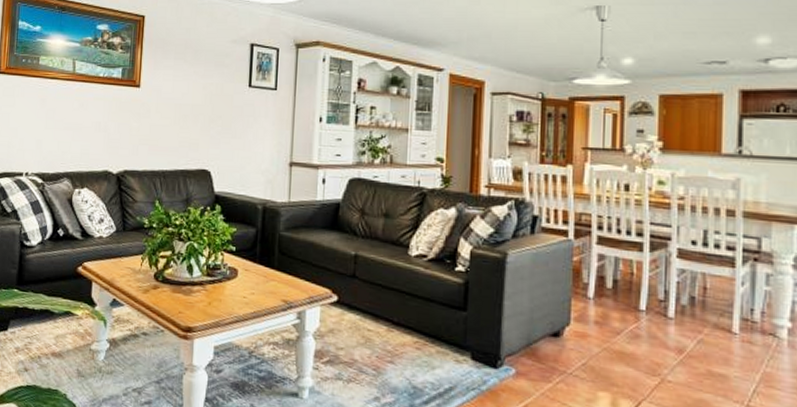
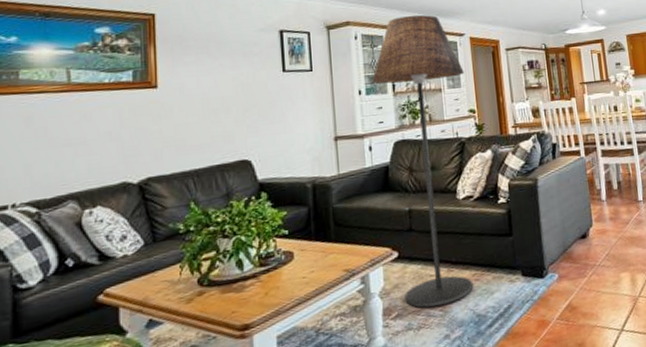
floor lamp: none [334,41,437,365] -> present [372,15,474,308]

